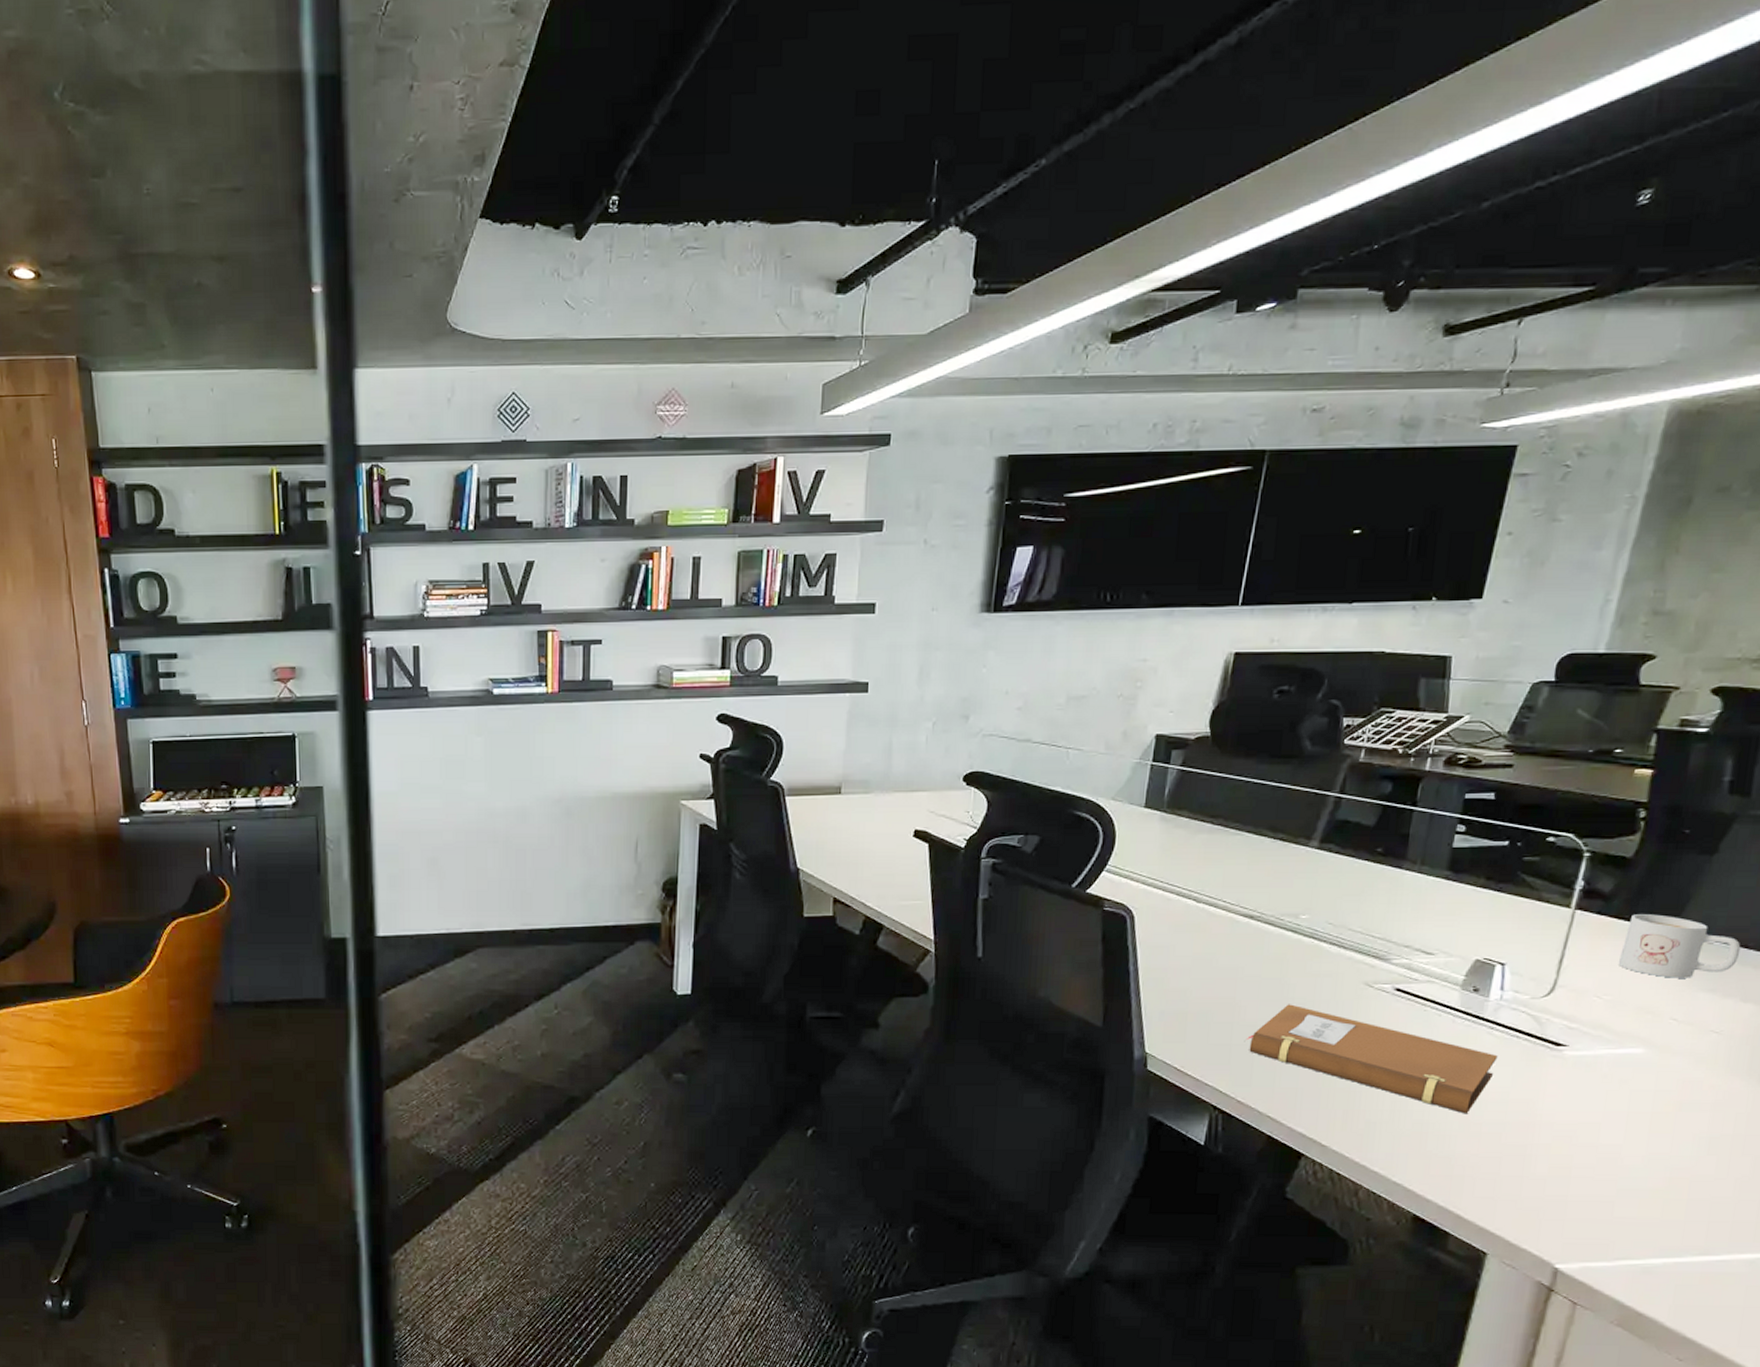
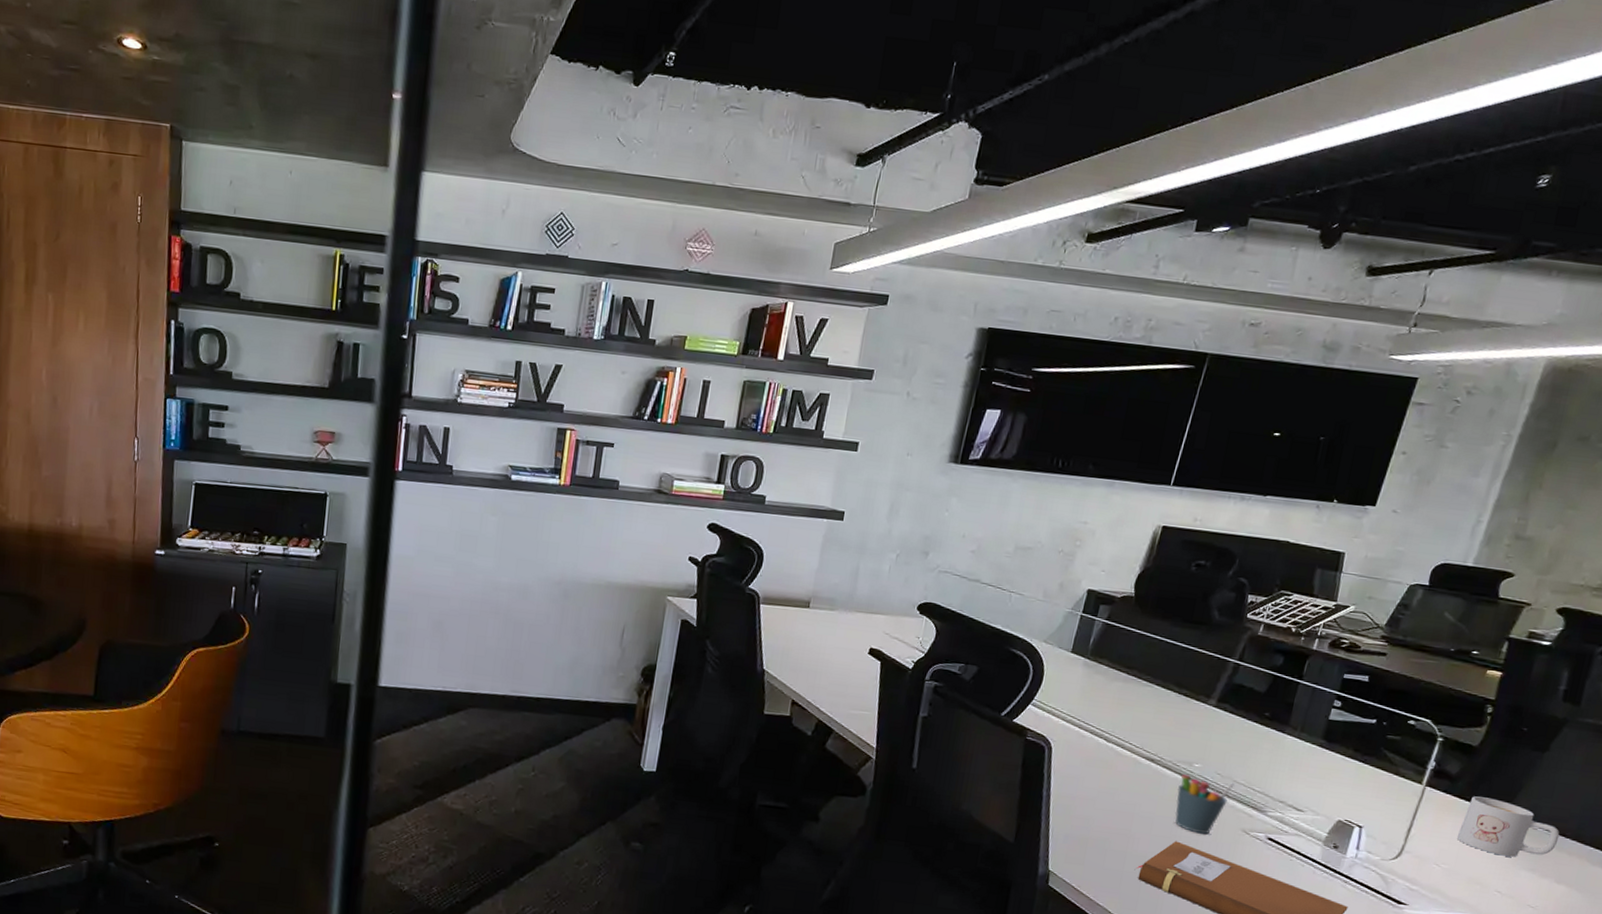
pen holder: none [1284,929,1352,993] -> present [1175,774,1236,835]

